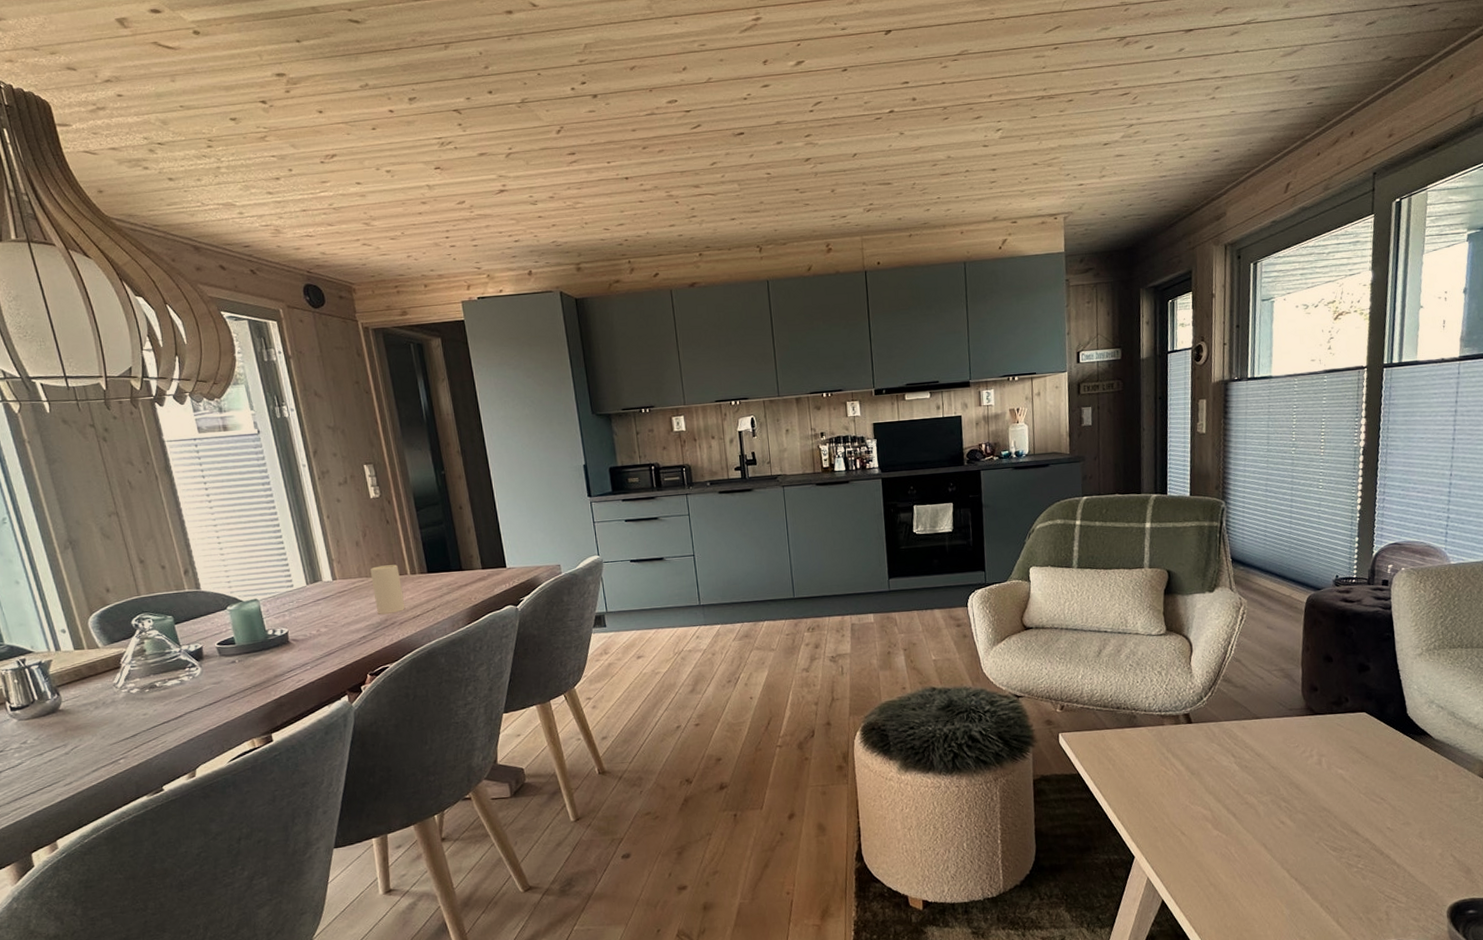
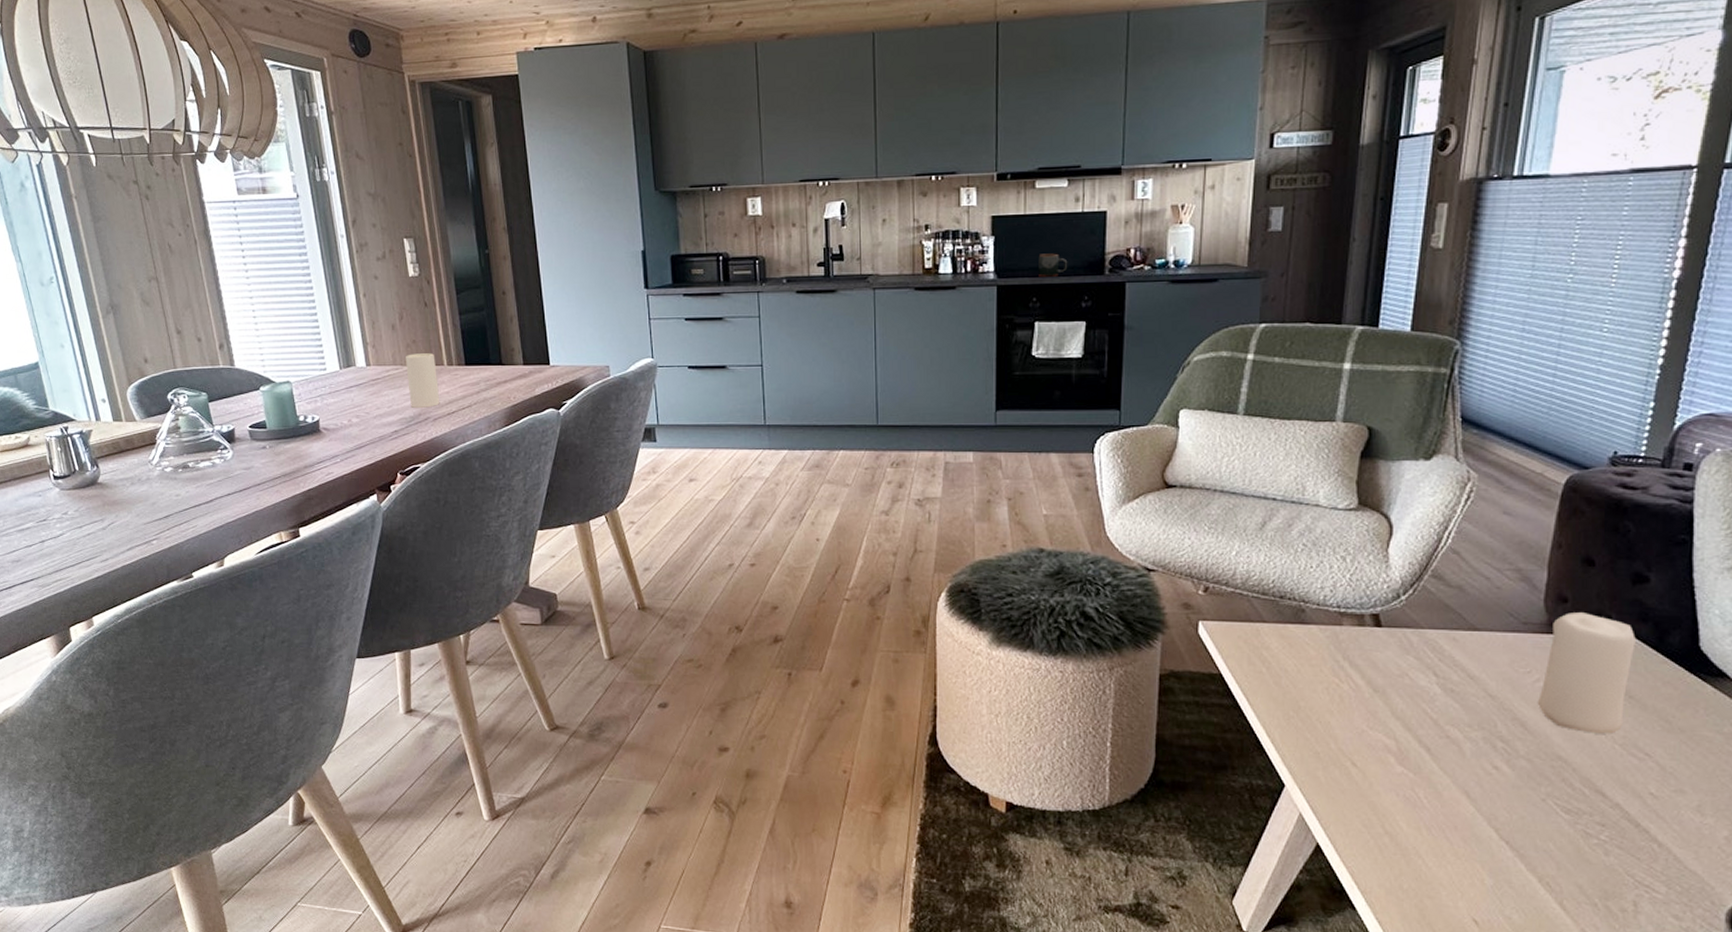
mug: none [911,450,936,470] -> present [1037,253,1068,277]
candle: none [1305,696,1366,788] -> present [1537,611,1636,734]

